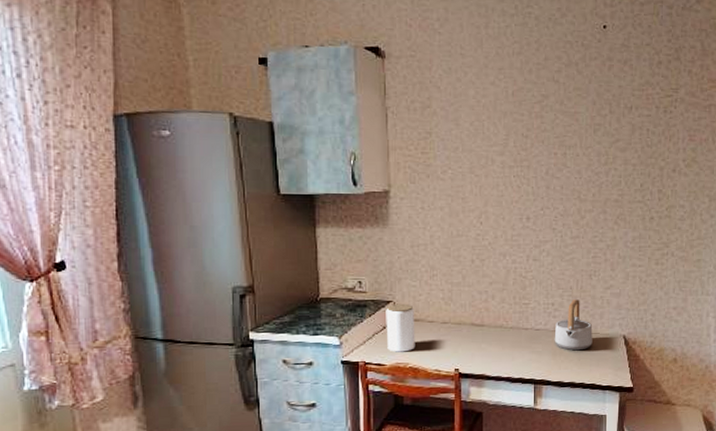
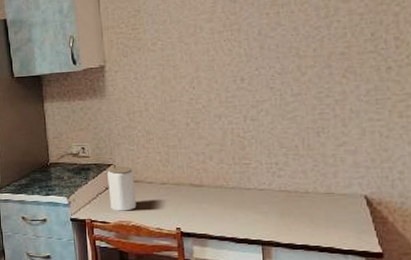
teapot: present [554,299,593,351] -> none [280,158,327,212]

